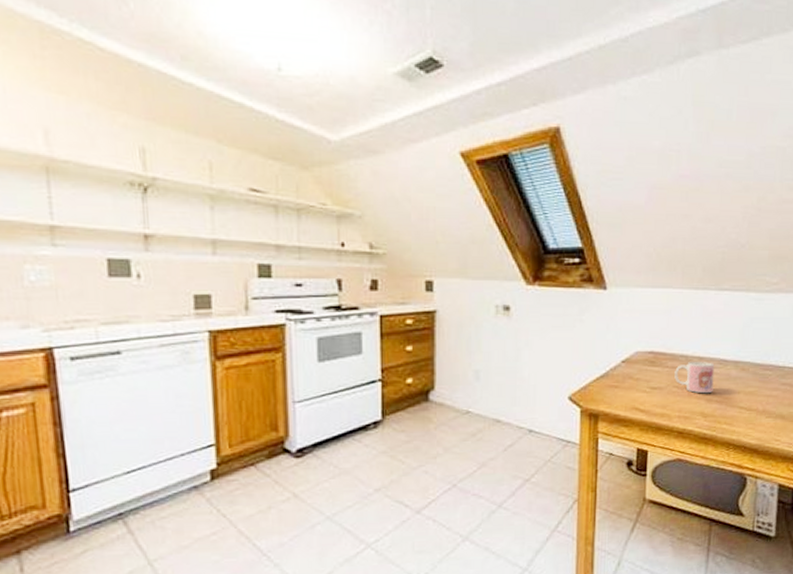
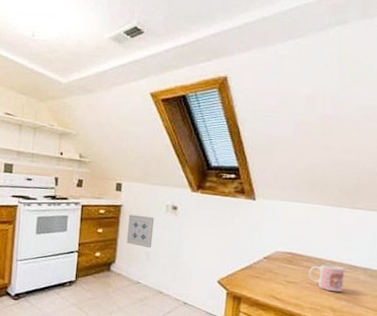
wall art: none [447,322,482,365] -> present [126,214,155,249]

